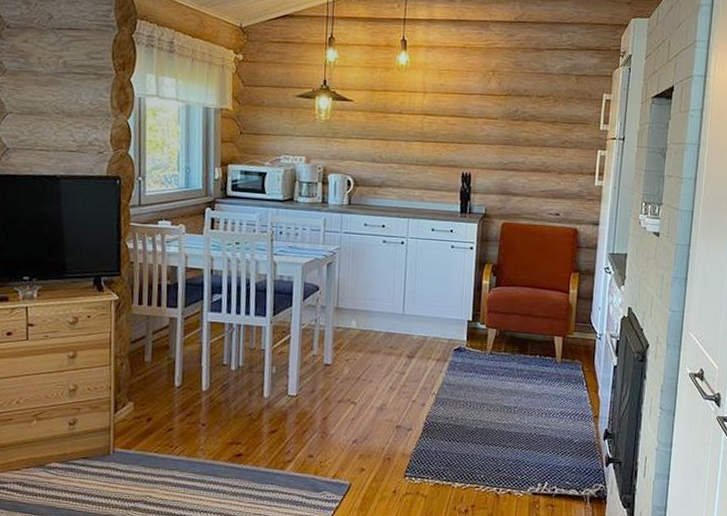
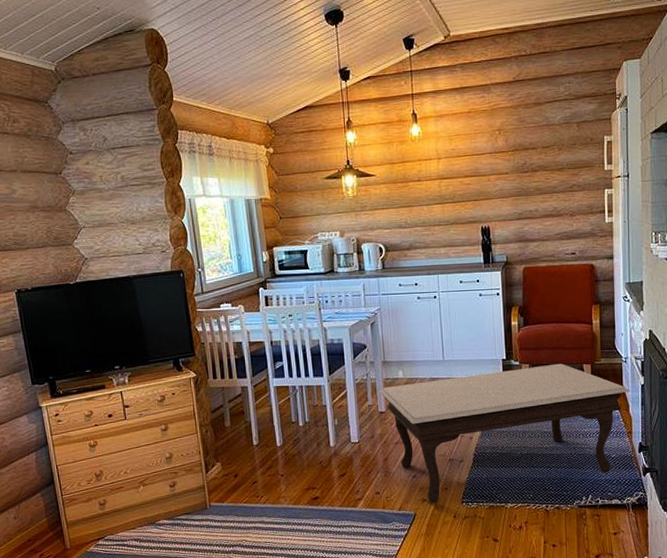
coffee table: none [326,332,602,474] -> present [378,363,630,503]

